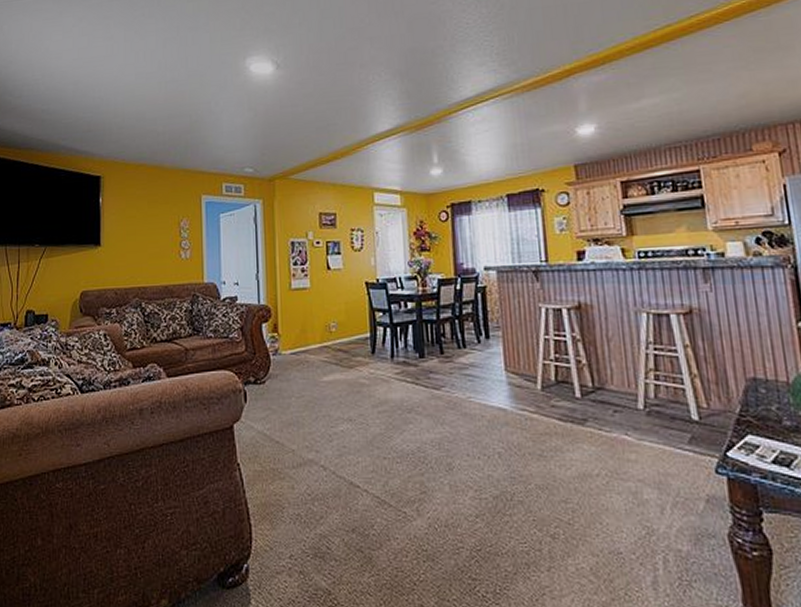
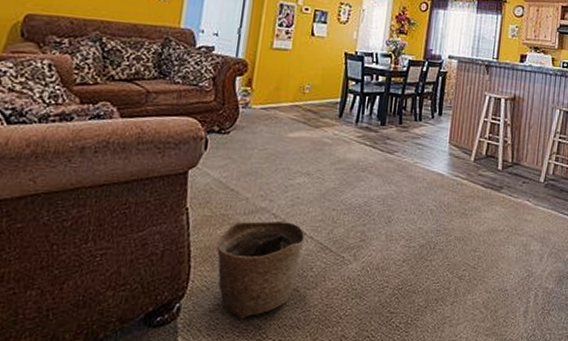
basket: none [272,474,360,583] -> present [216,220,306,320]

